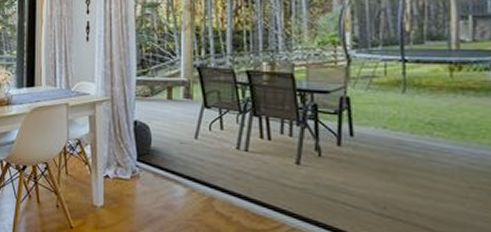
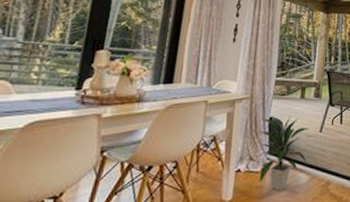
indoor plant: none [122,119,183,203] -> present [257,116,309,191]

